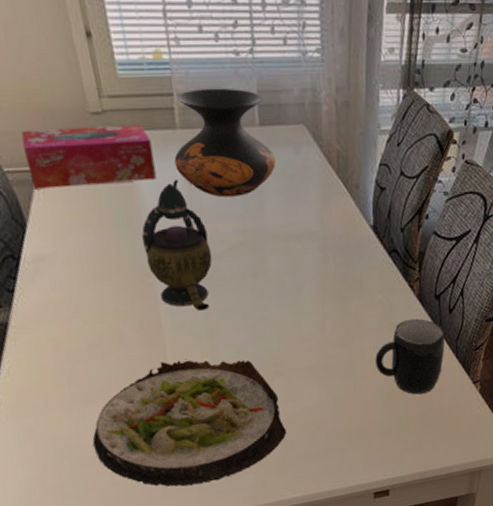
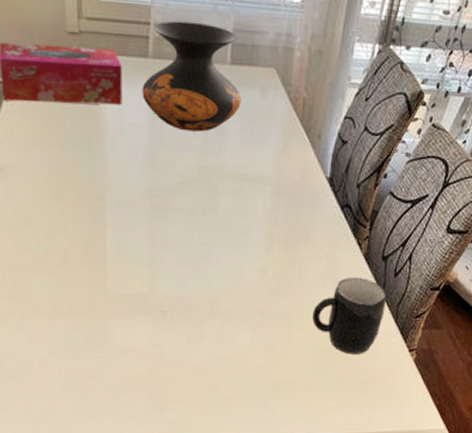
salad plate: present [92,360,287,487] -> none [23,286,214,413]
teapot: present [141,180,213,311] -> none [100,108,165,240]

